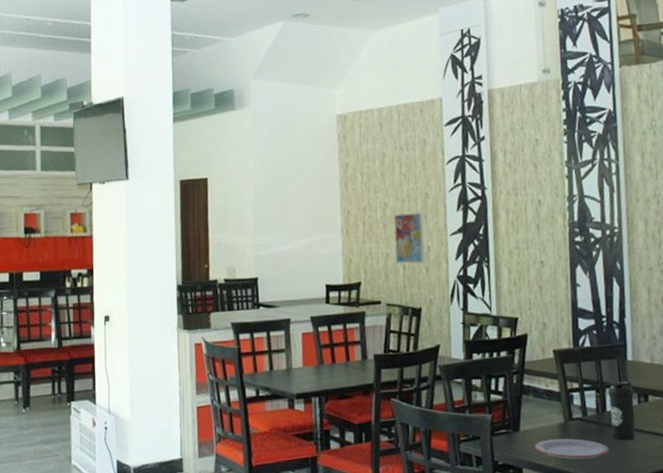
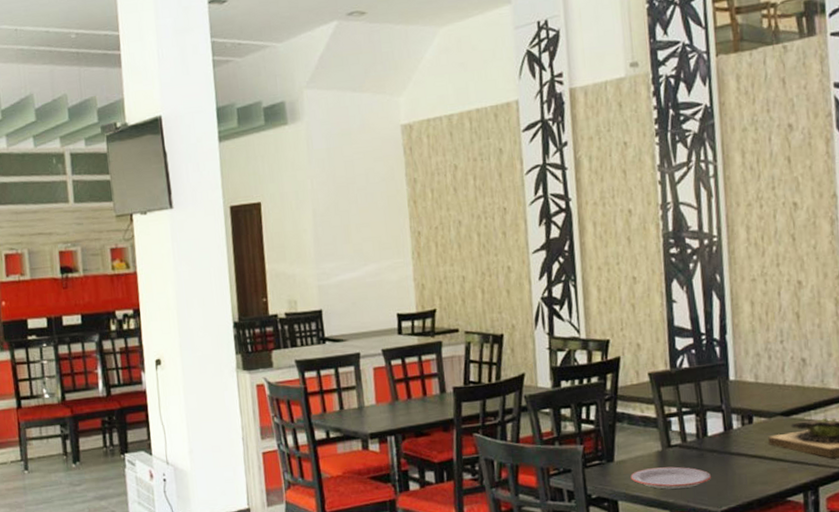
wall art: present [394,213,425,264] -> none [469,230,505,287]
water bottle: present [608,381,635,440] -> none [709,402,739,466]

